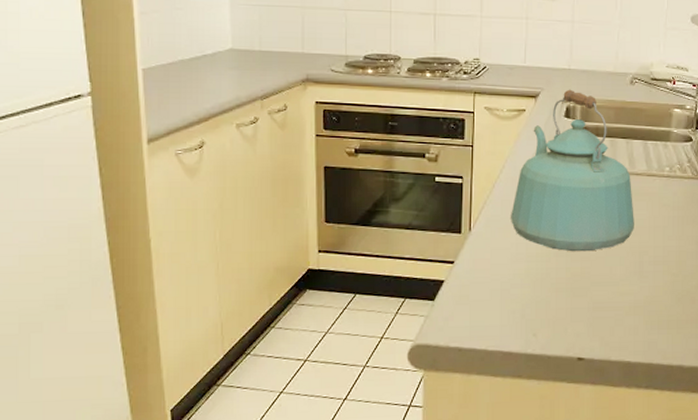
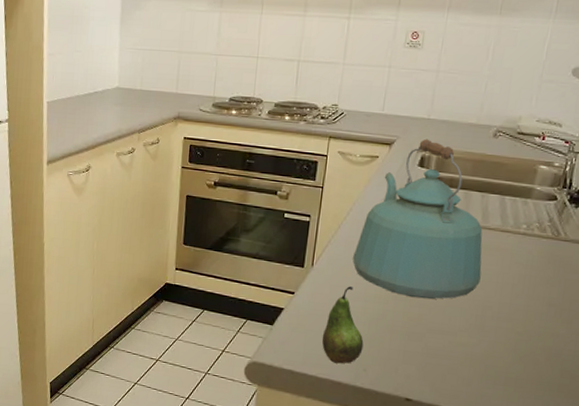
fruit: none [487,248,530,332] -> present [322,286,364,364]

